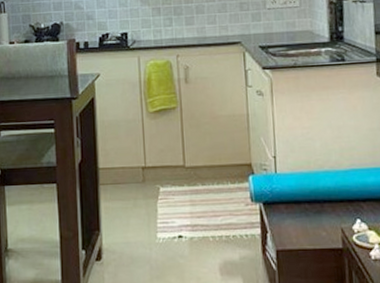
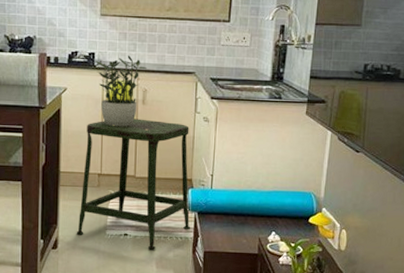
stool: none [122,99,256,253] -> present [76,118,190,250]
potted plant: none [128,31,187,111] -> present [94,55,148,126]

